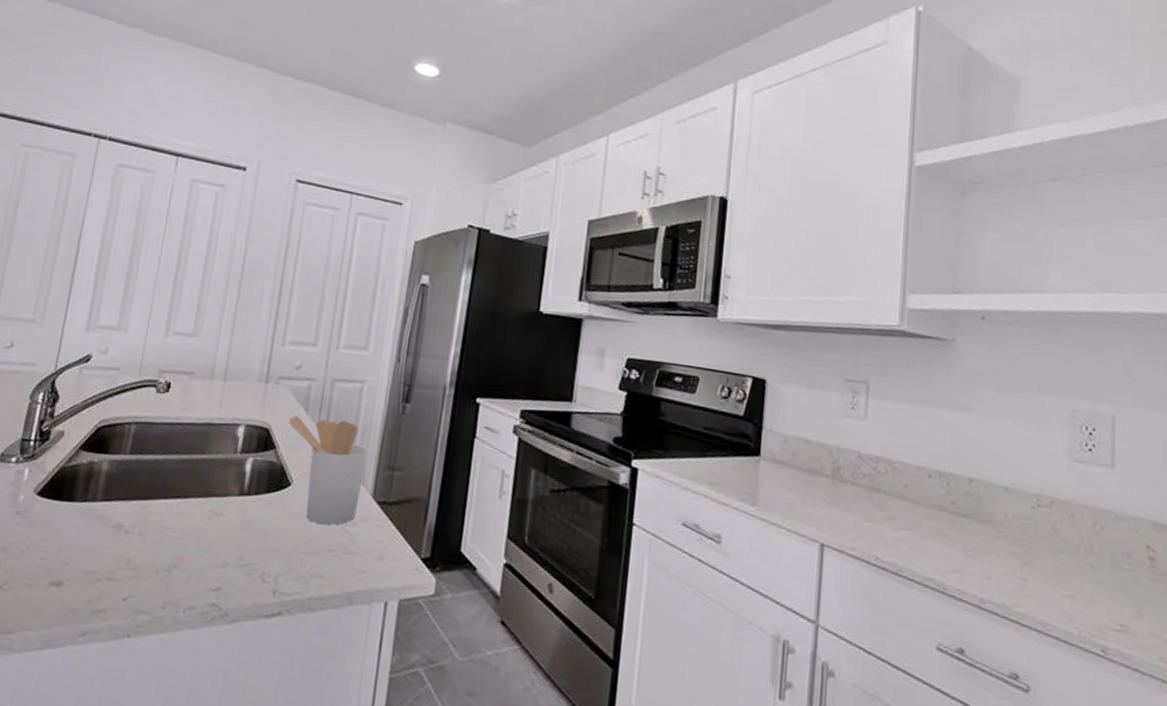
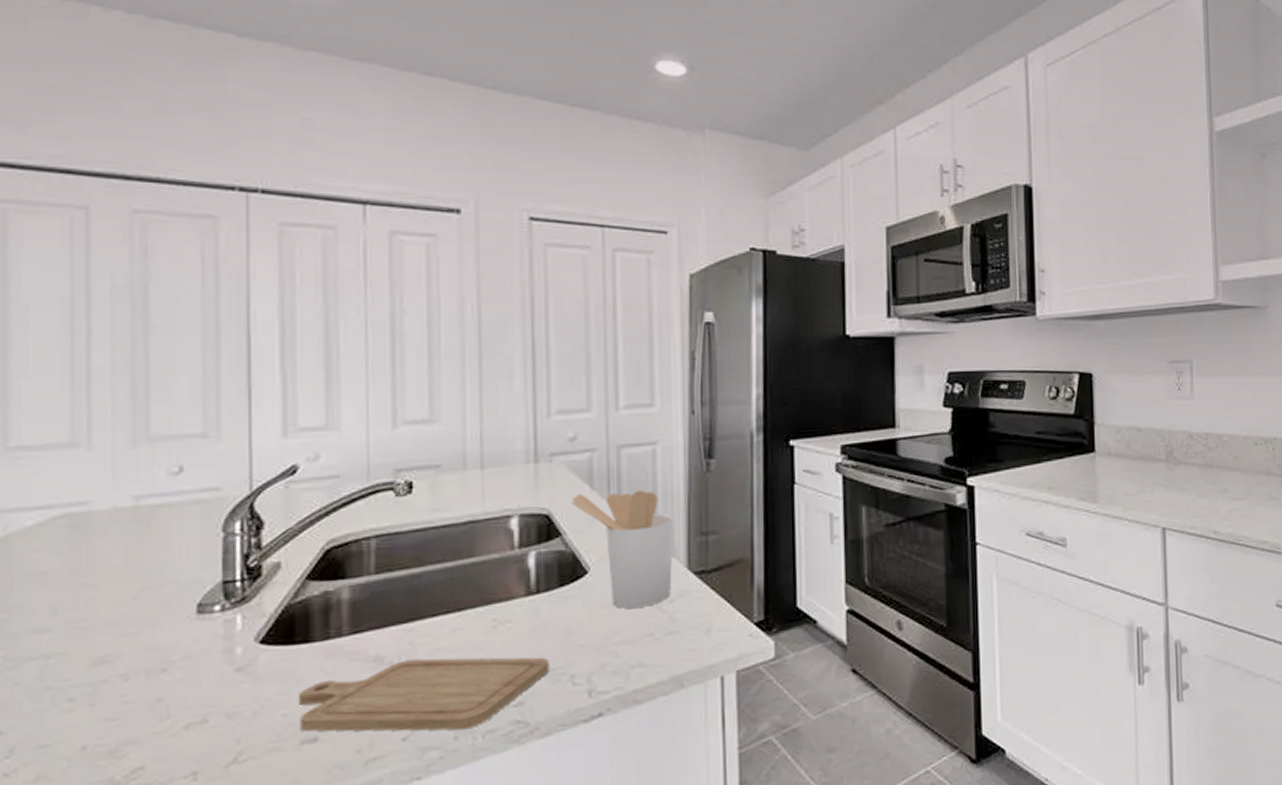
chopping board: none [51,531,247,602] -> present [297,657,550,732]

